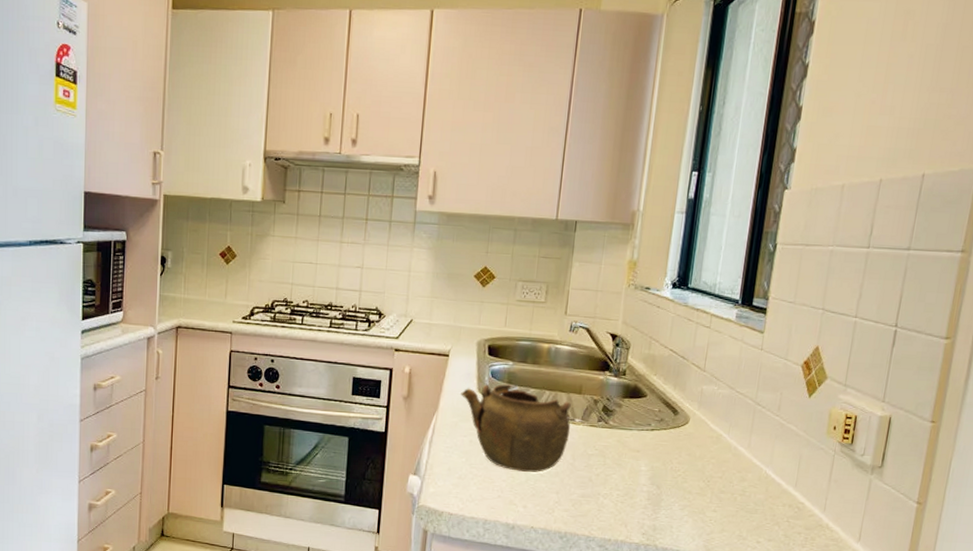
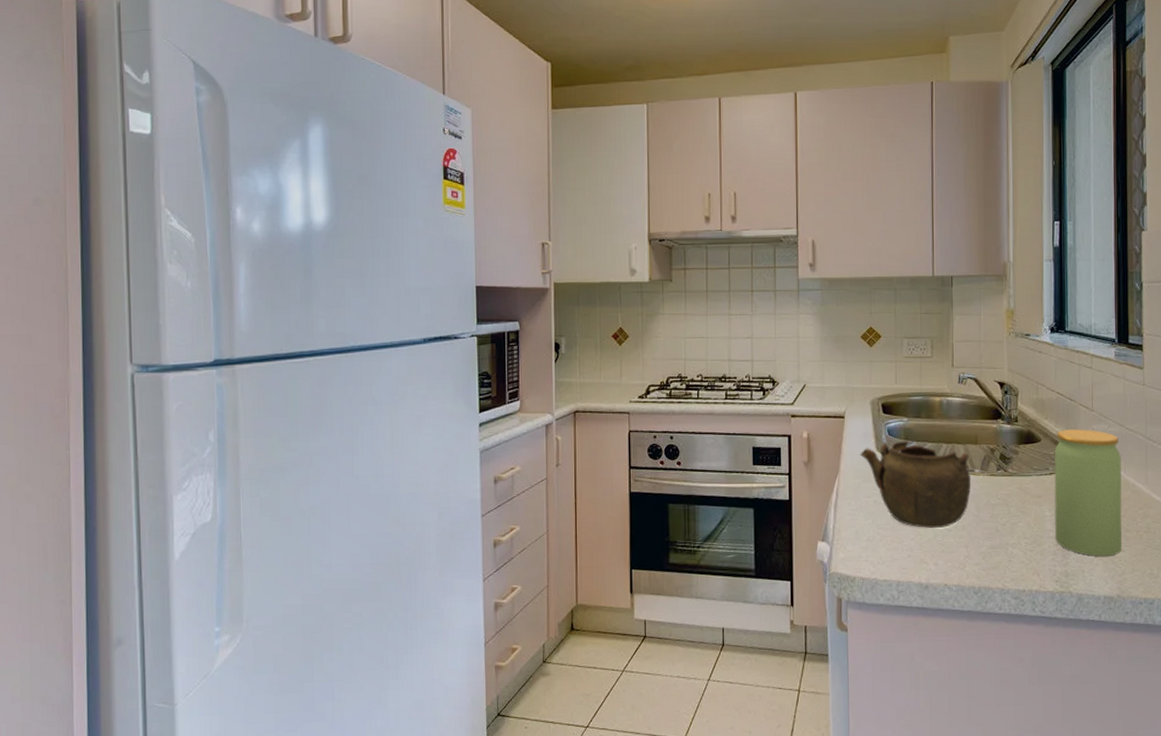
jar: none [648,387,727,515] -> present [1054,429,1123,556]

